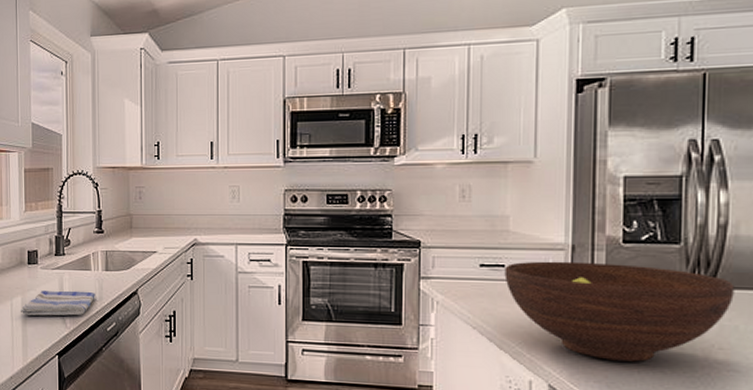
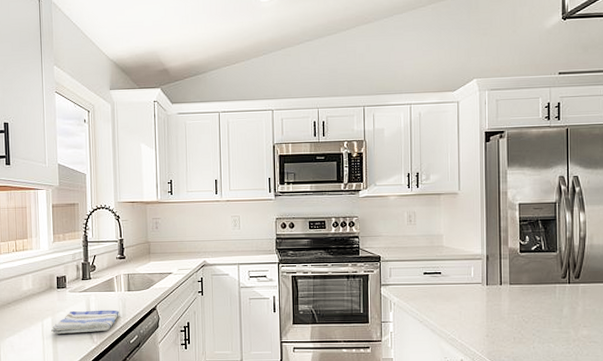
fruit bowl: present [504,261,735,362] -> none [441,267,592,340]

